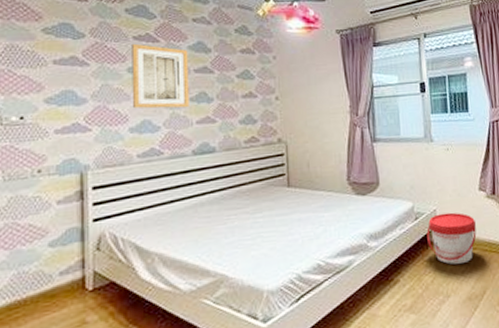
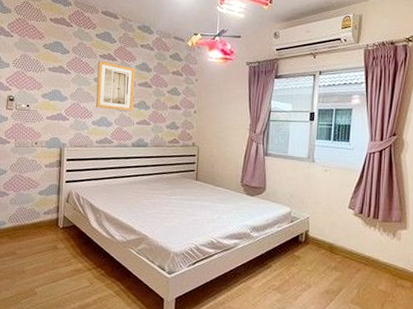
bucket: present [426,212,477,265] -> none [298,221,341,264]

